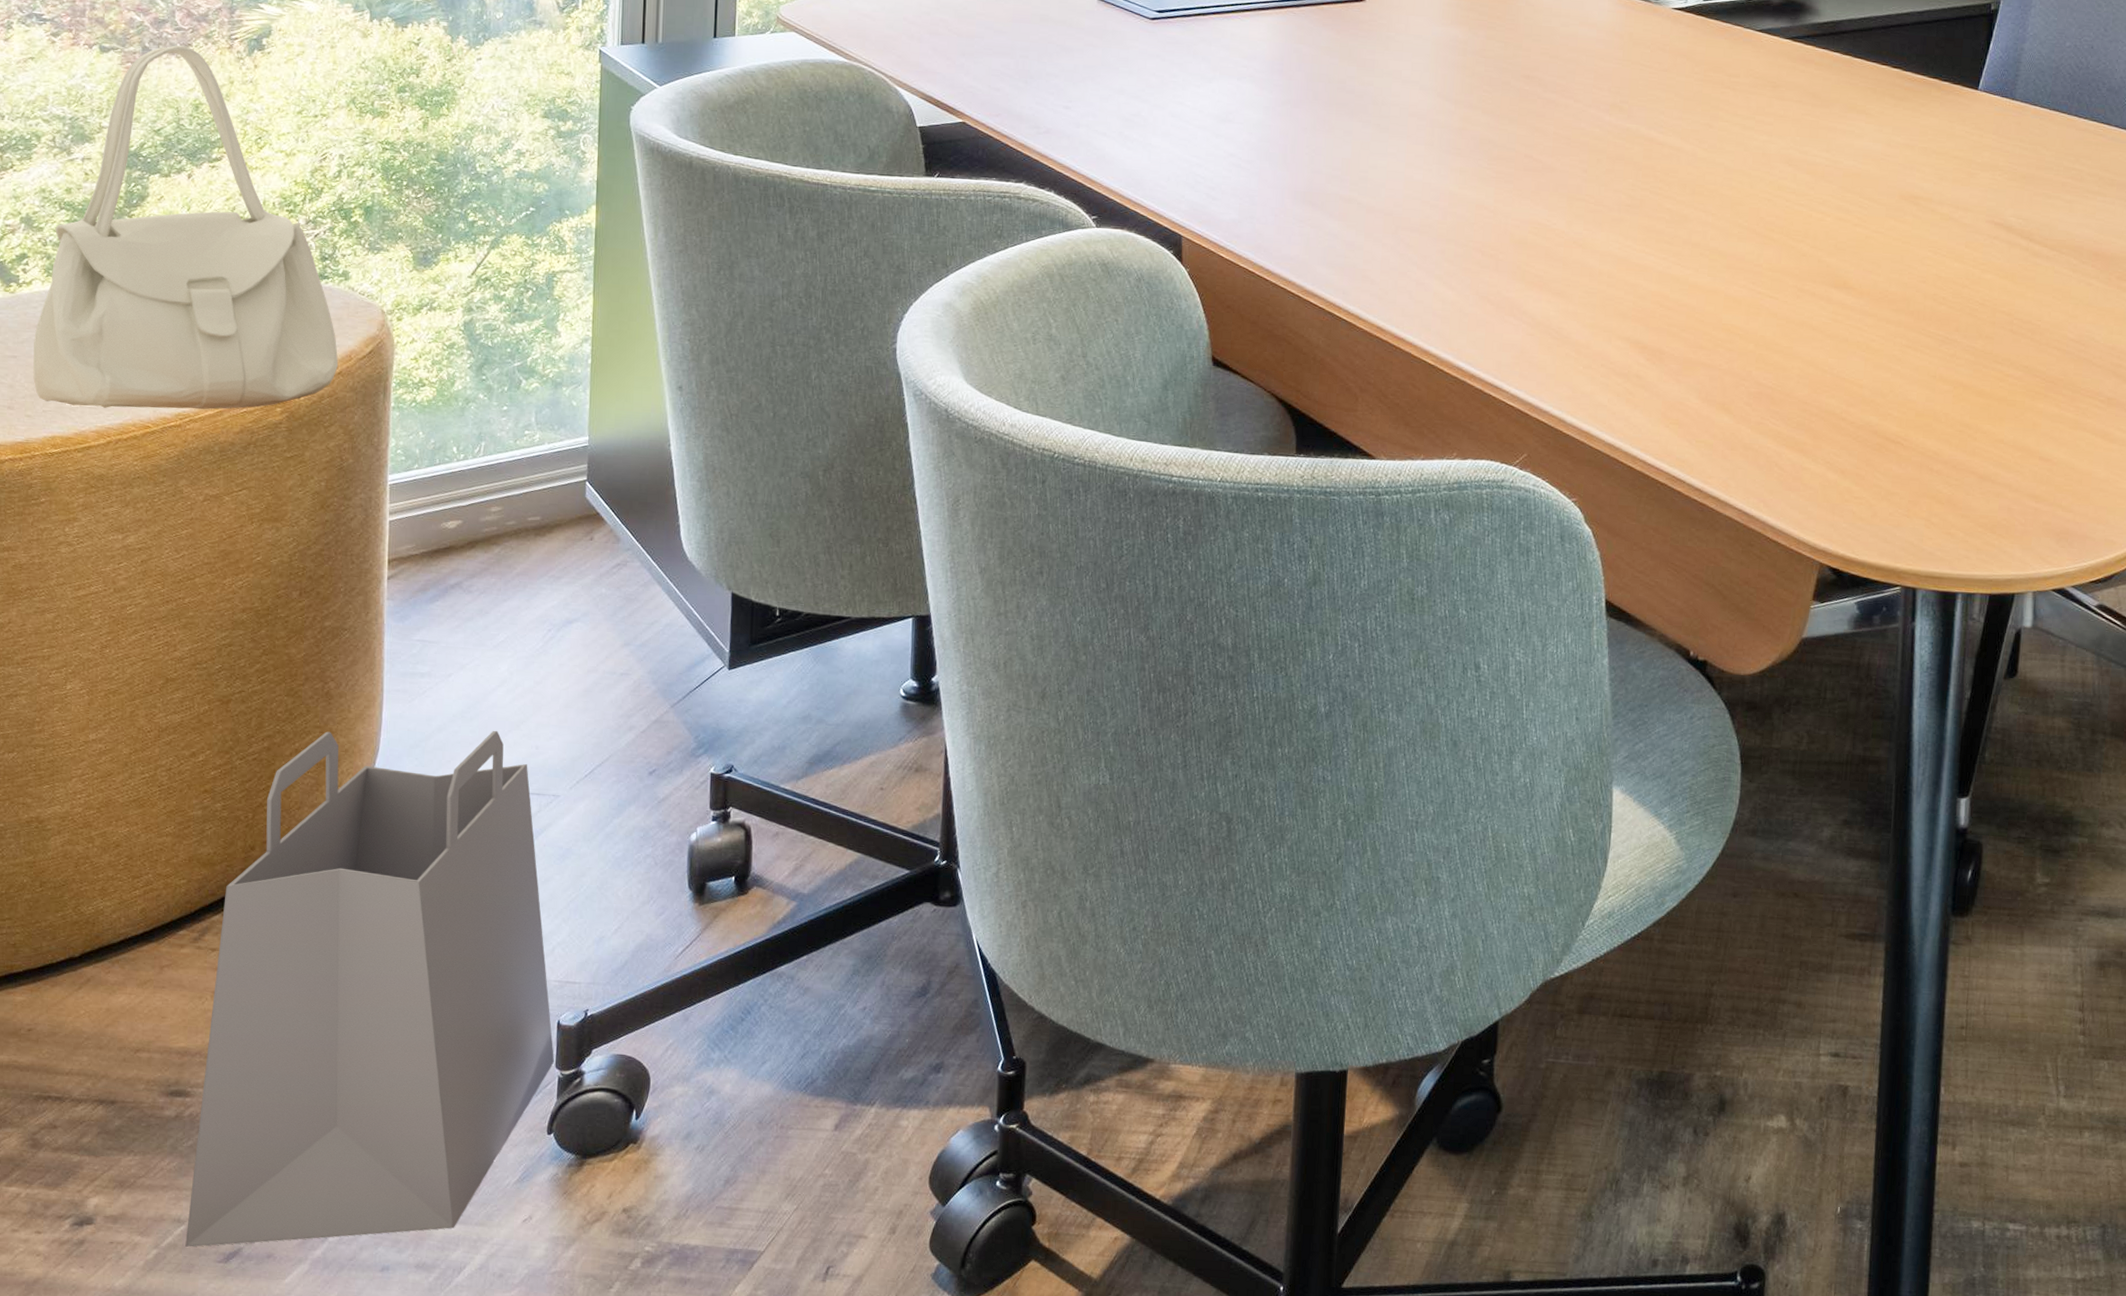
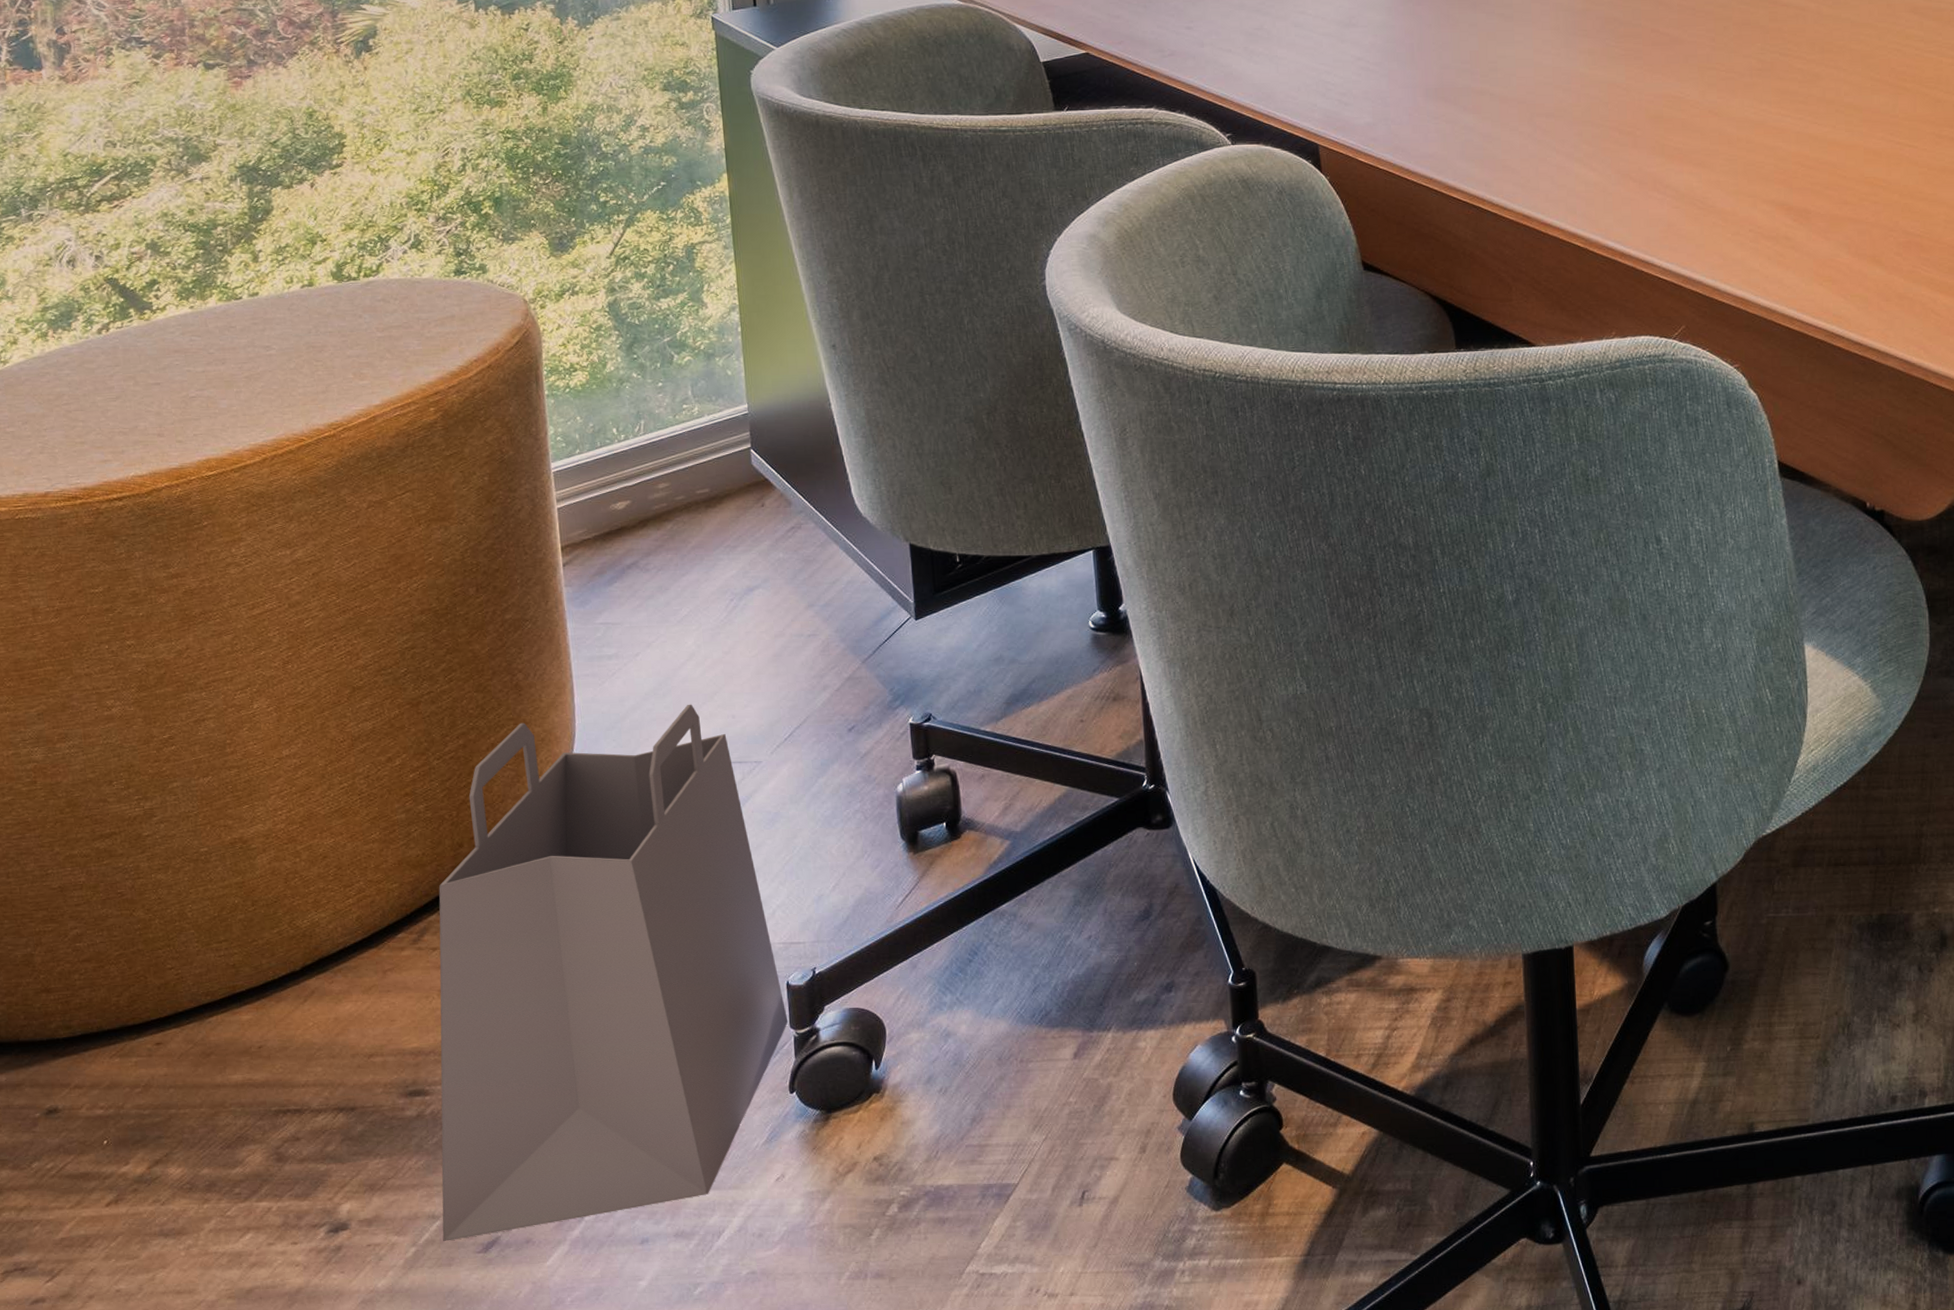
handbag: present [33,45,339,410] -> none [175,55,487,427]

